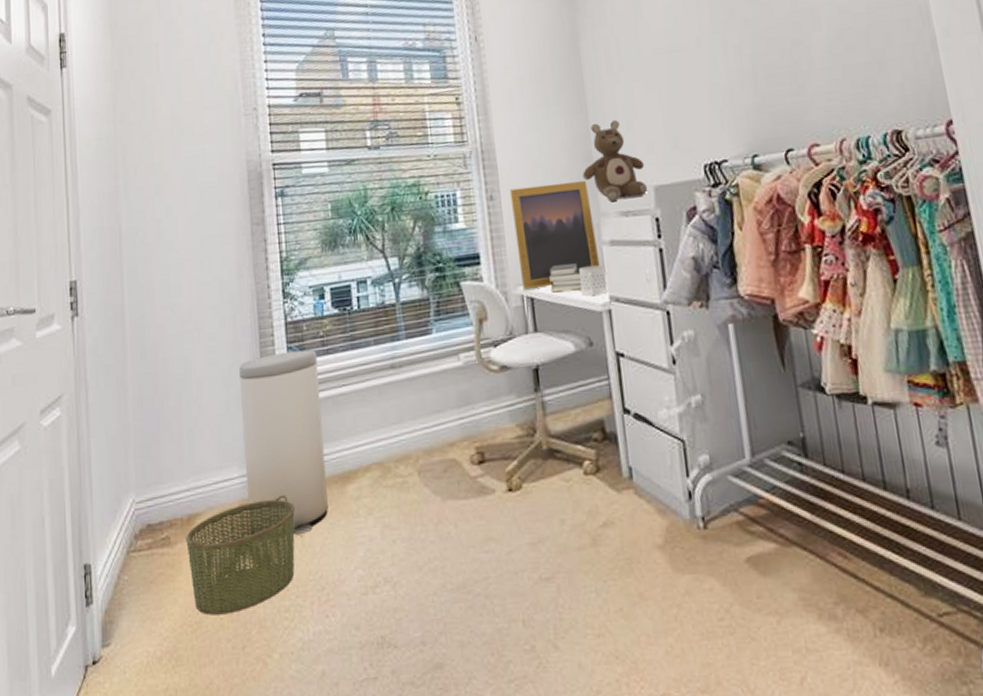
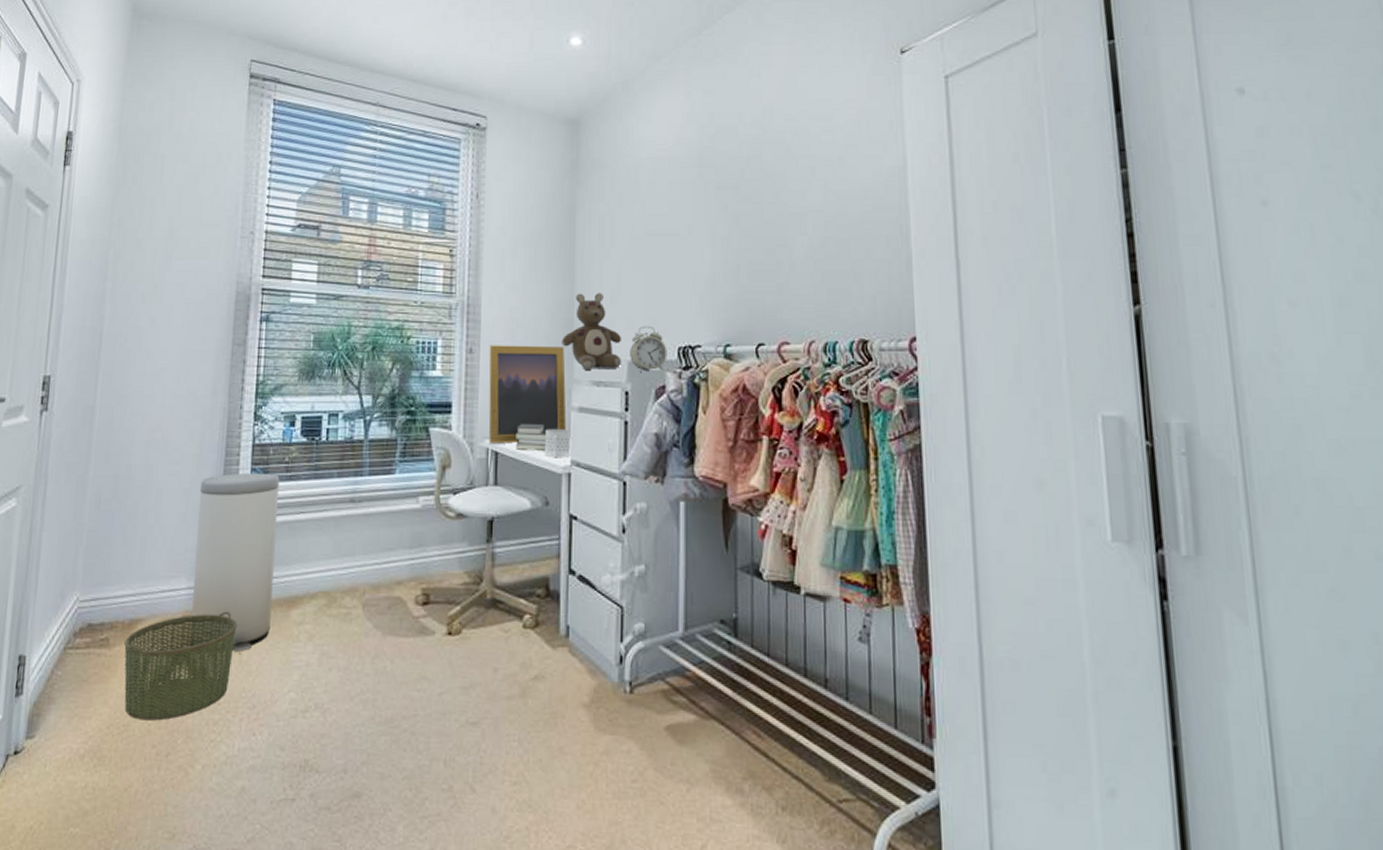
alarm clock: none [654,146,694,196] -> present [630,325,667,372]

